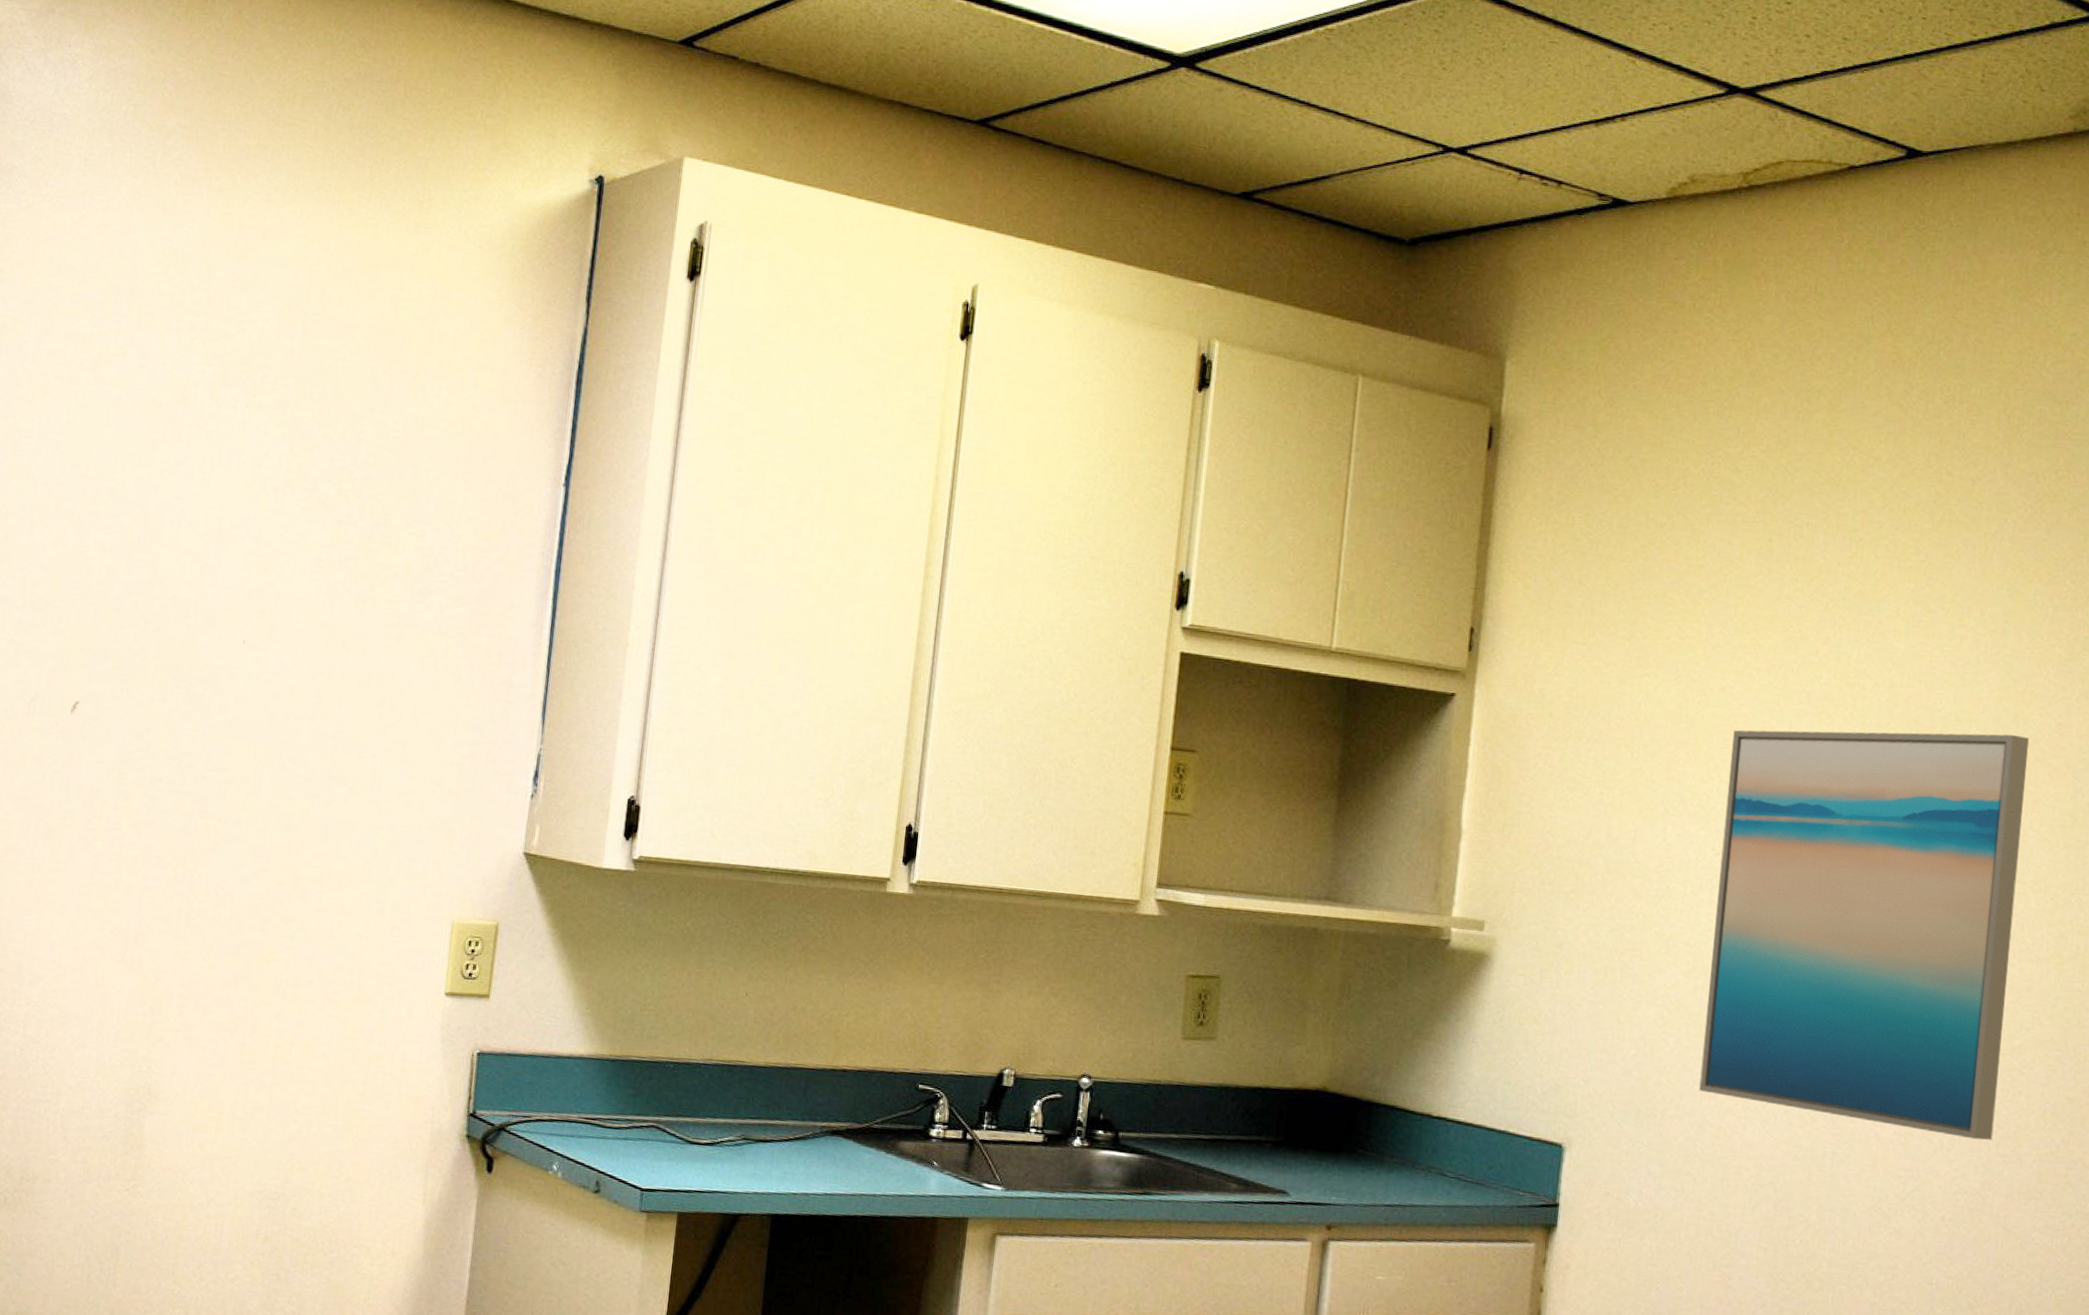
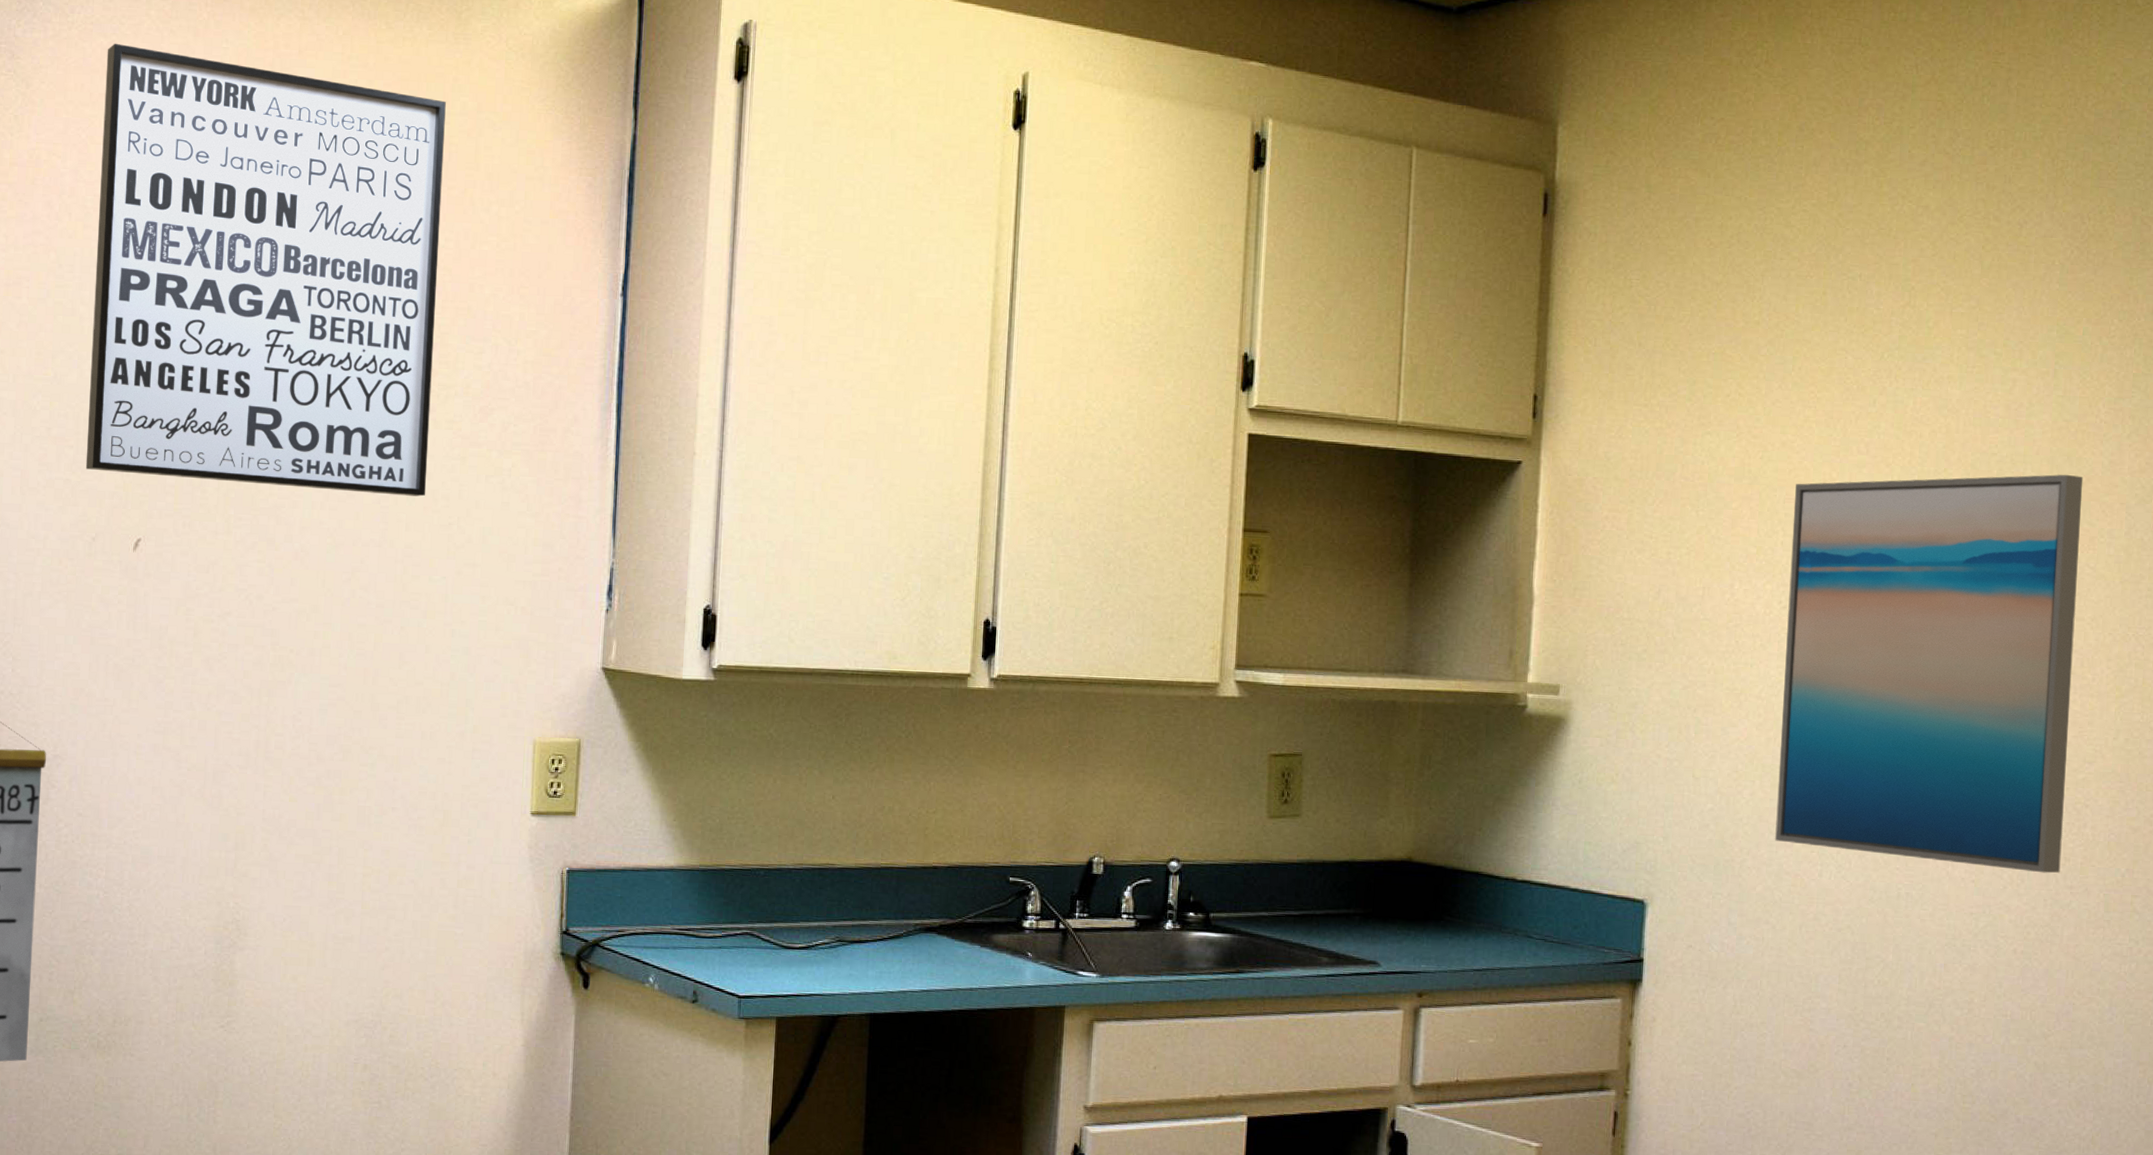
wall art: none [29,217,403,674] -> present [85,43,446,497]

